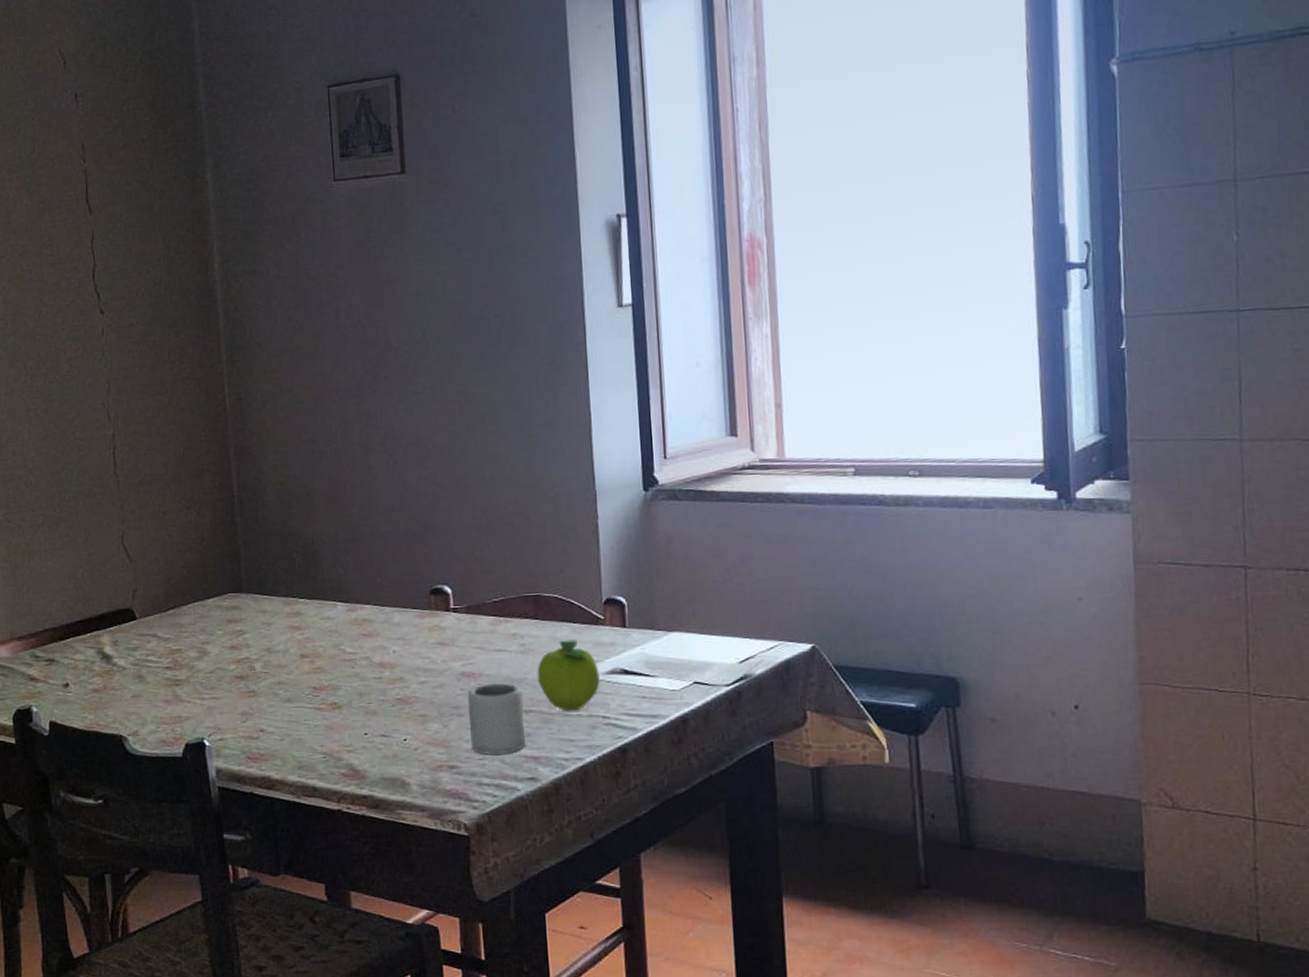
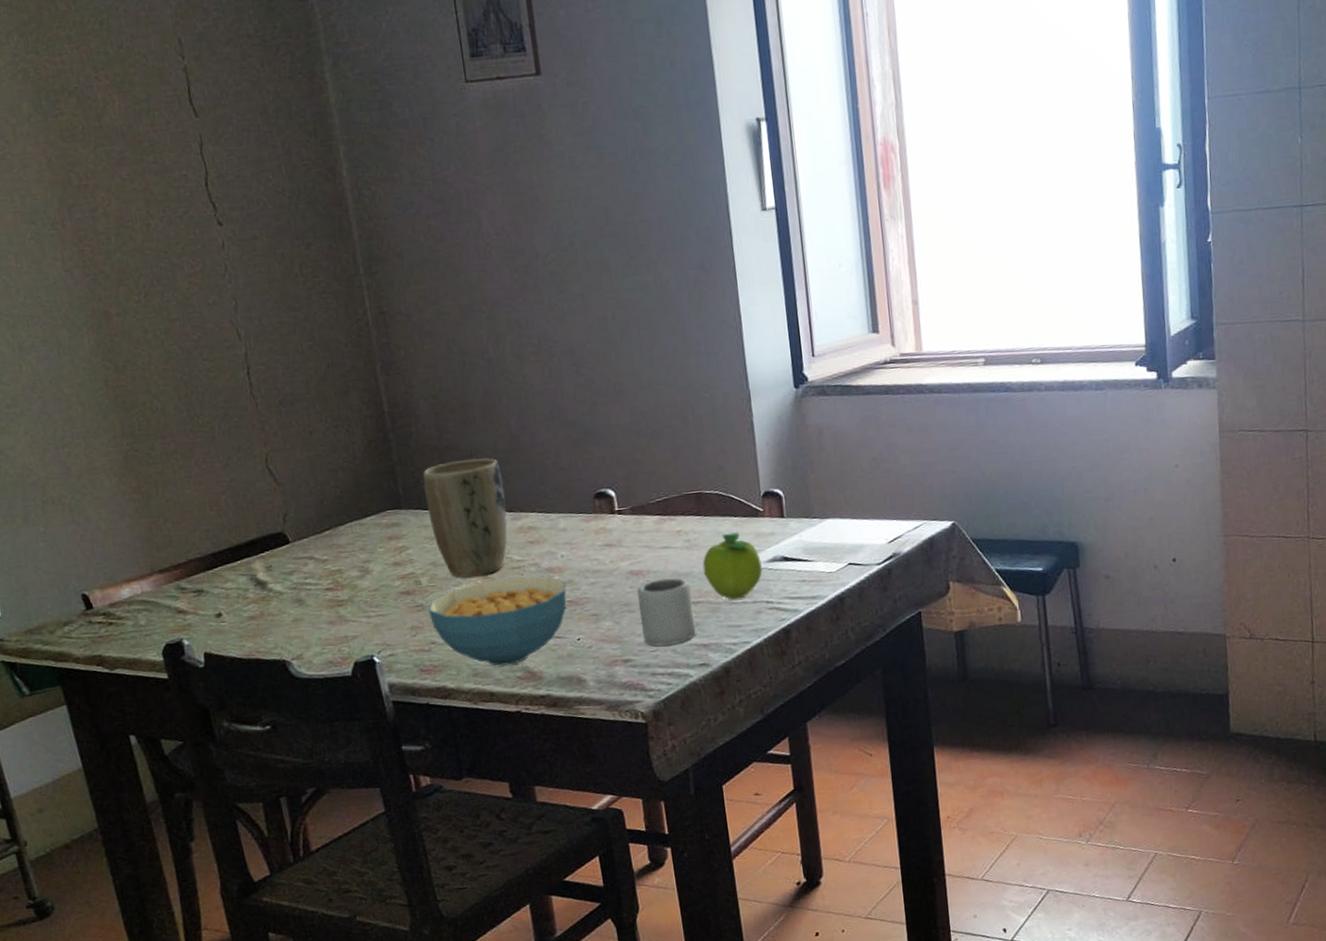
cereal bowl: none [260,669,396,761] -> present [428,576,567,666]
plant pot: none [264,547,343,667] -> present [422,458,508,578]

